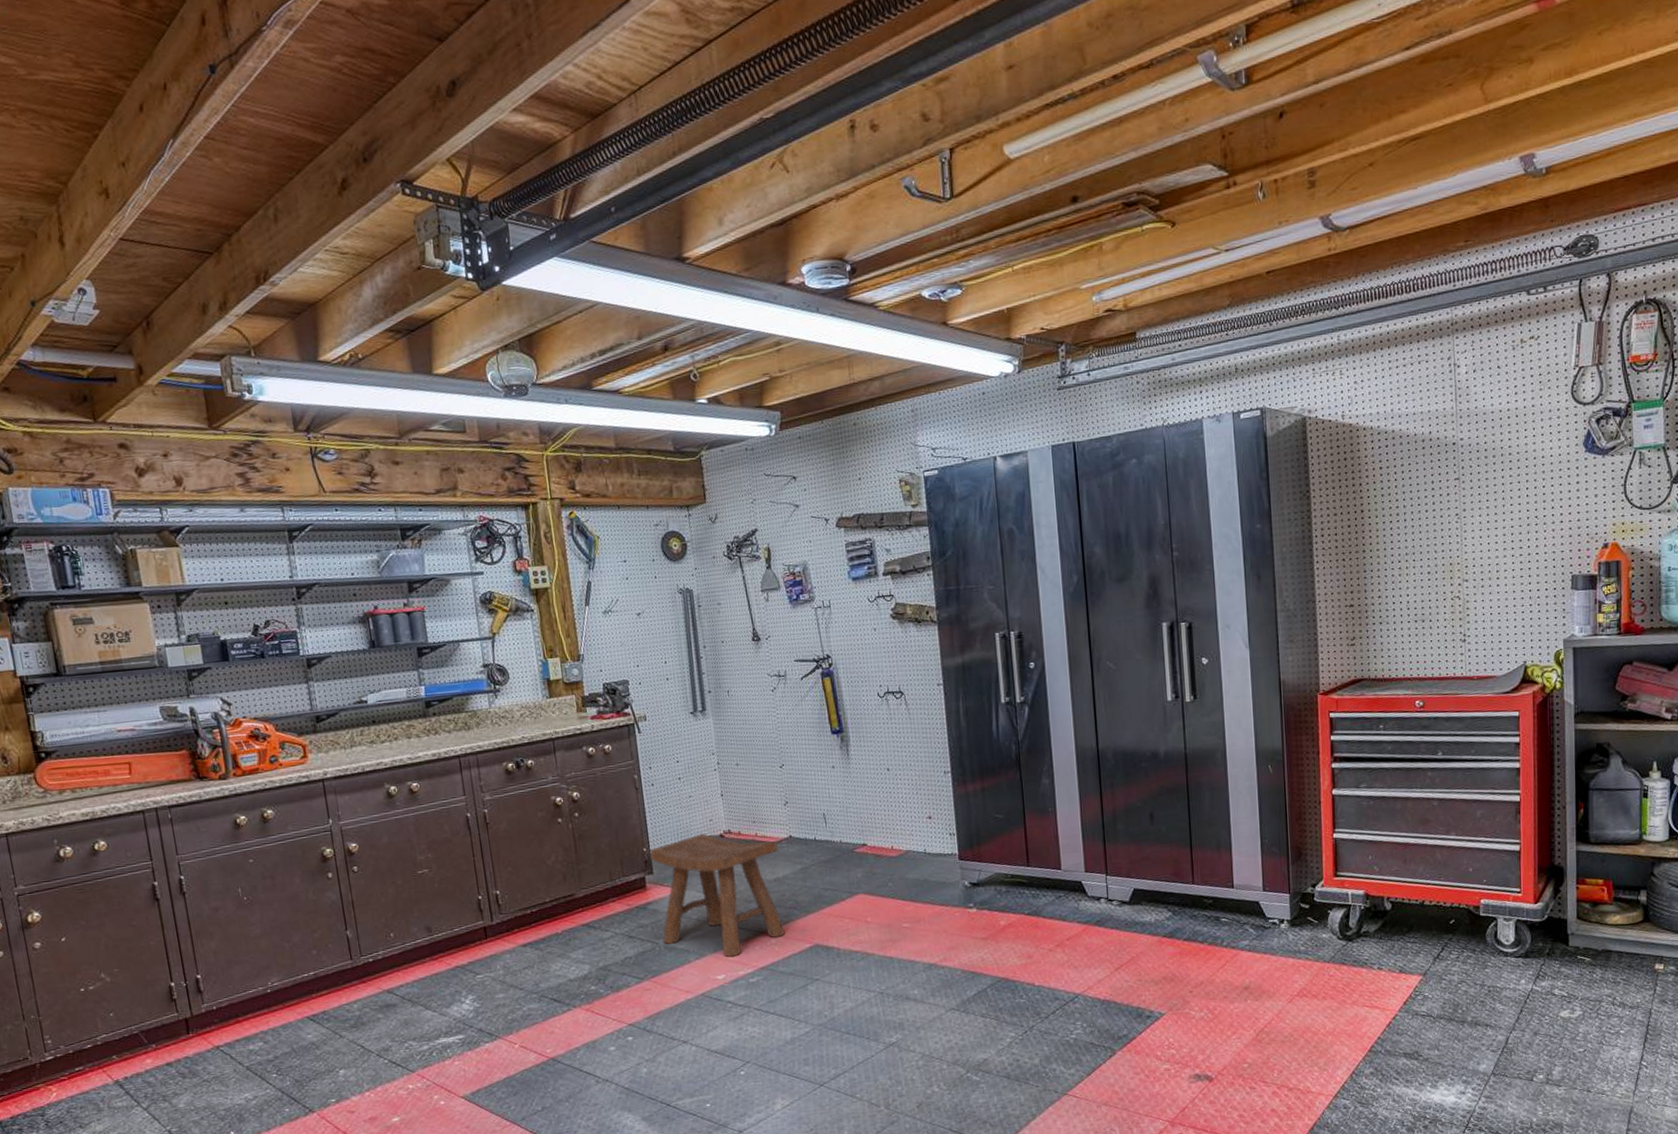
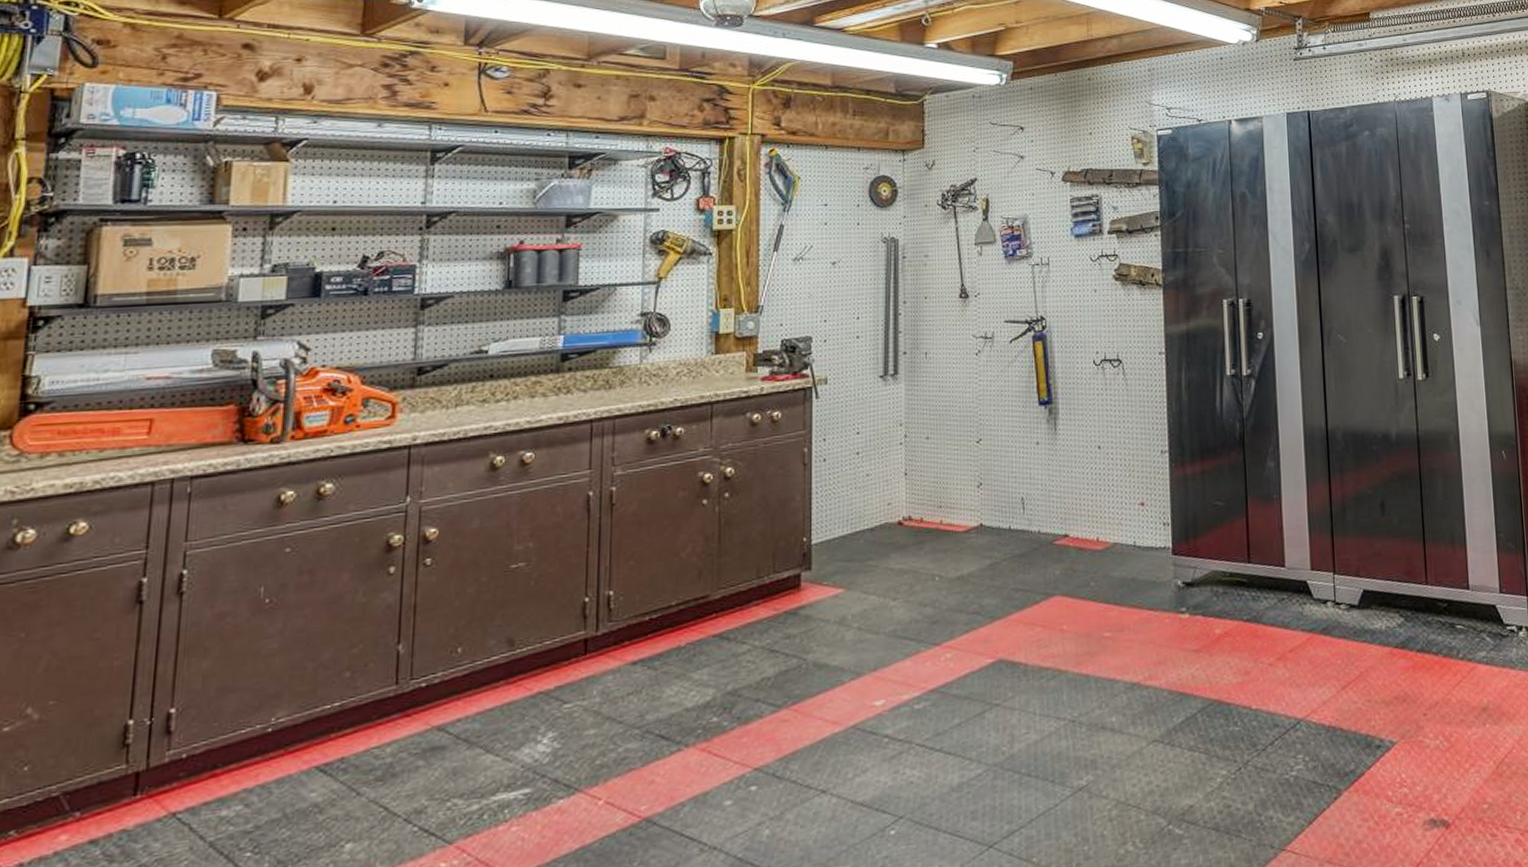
stool: present [649,833,785,958] -> none [810,520,965,677]

